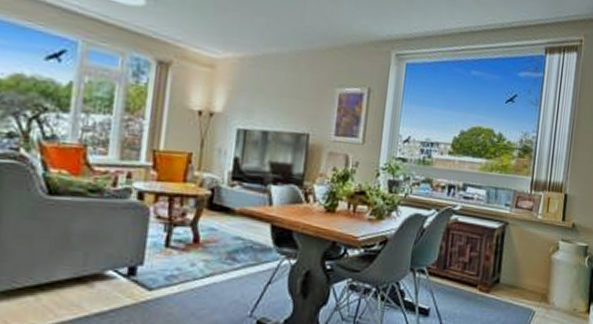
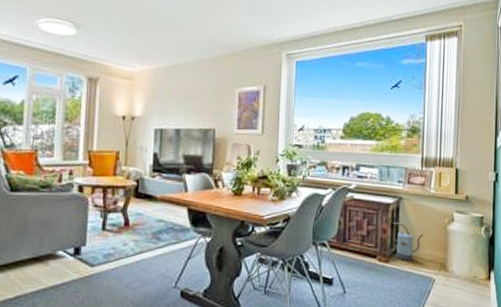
watering can: none [497,249,528,291] -> present [393,222,424,260]

